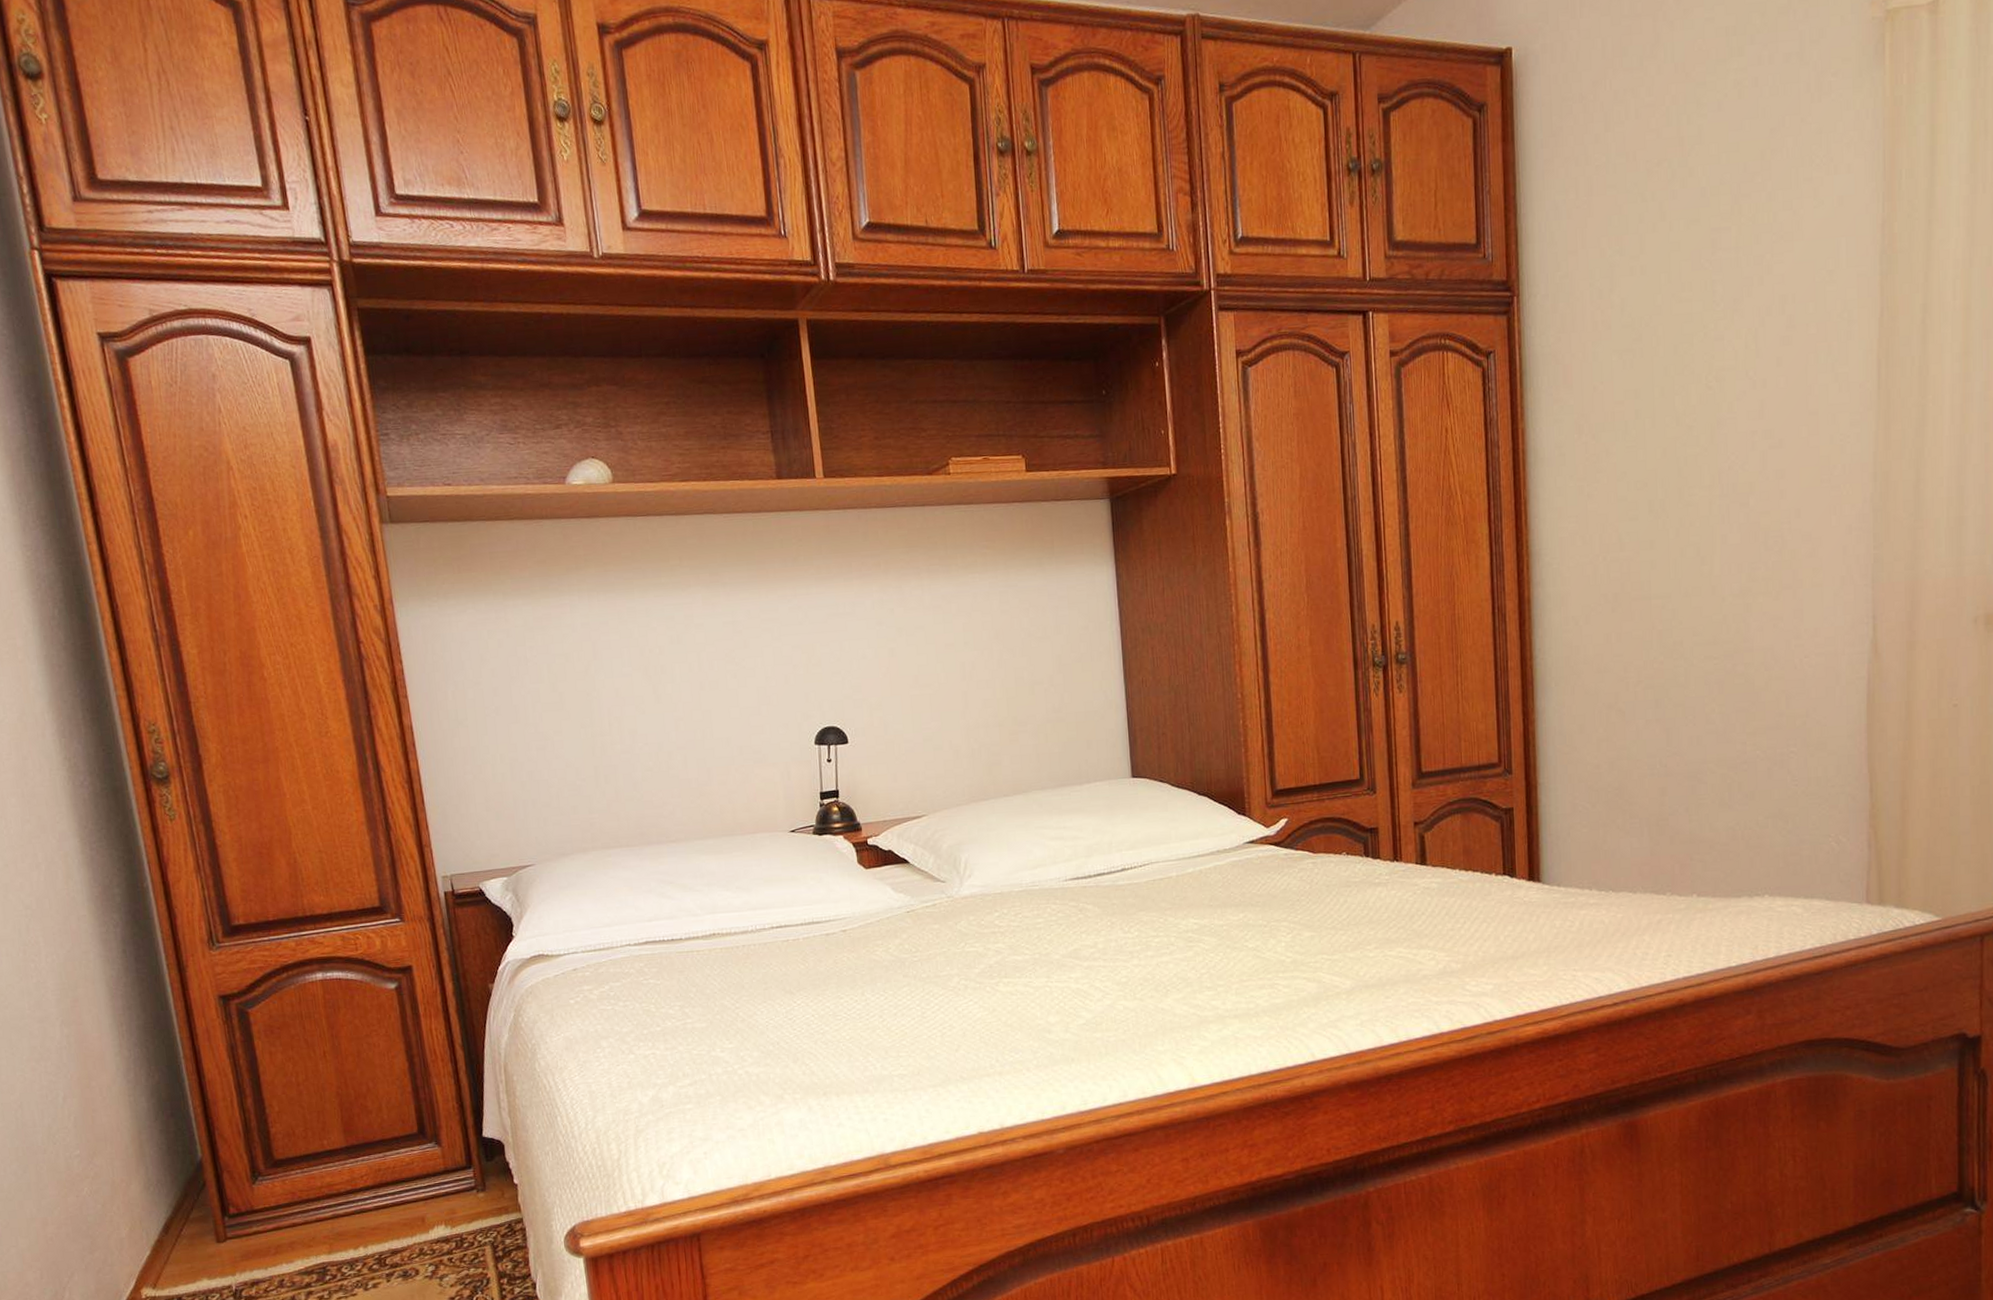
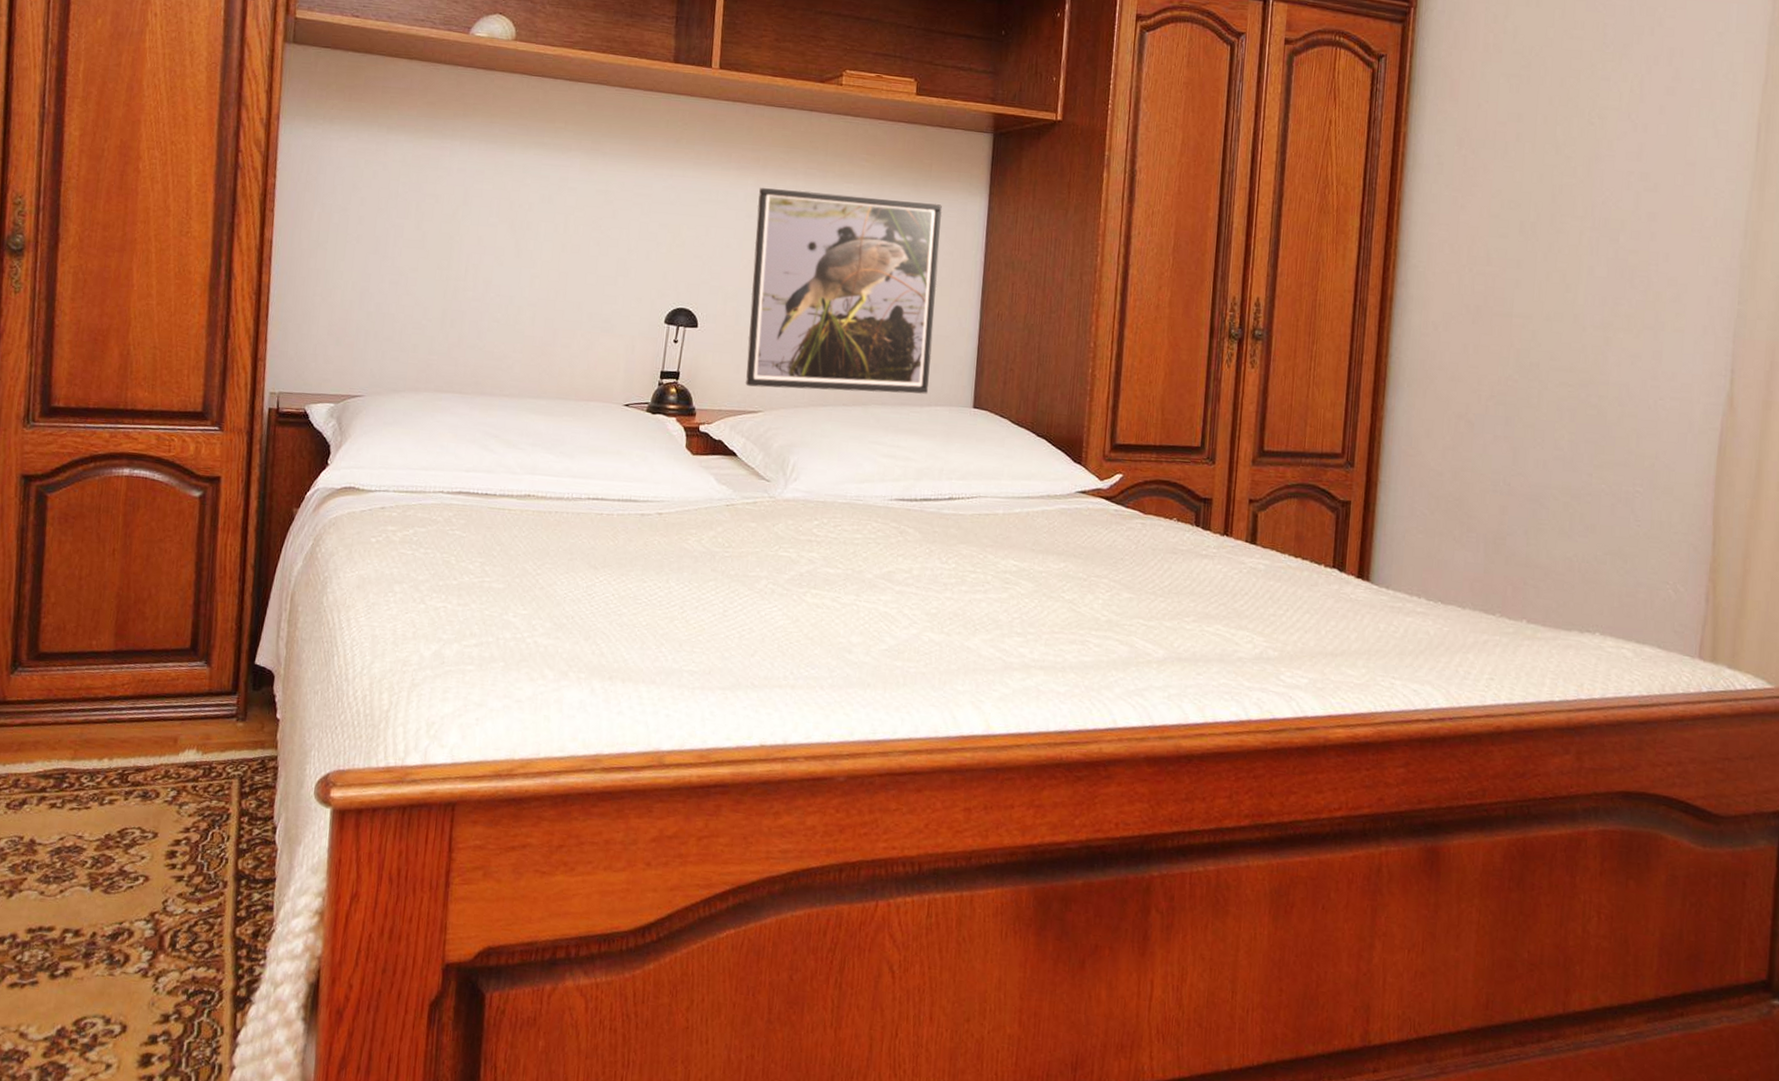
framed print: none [885,580,1086,793] -> present [746,188,942,395]

